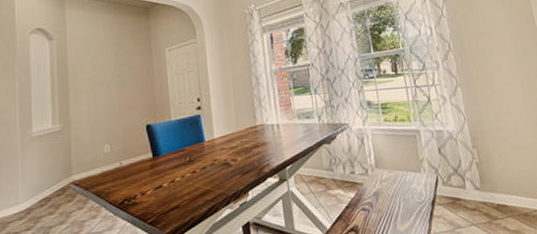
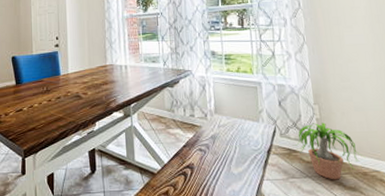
potted plant: none [457,166,525,226] -> present [294,123,366,180]

